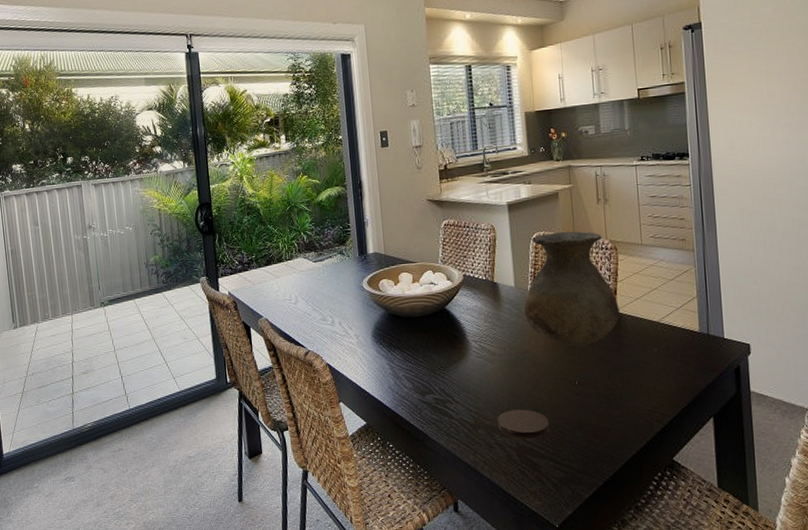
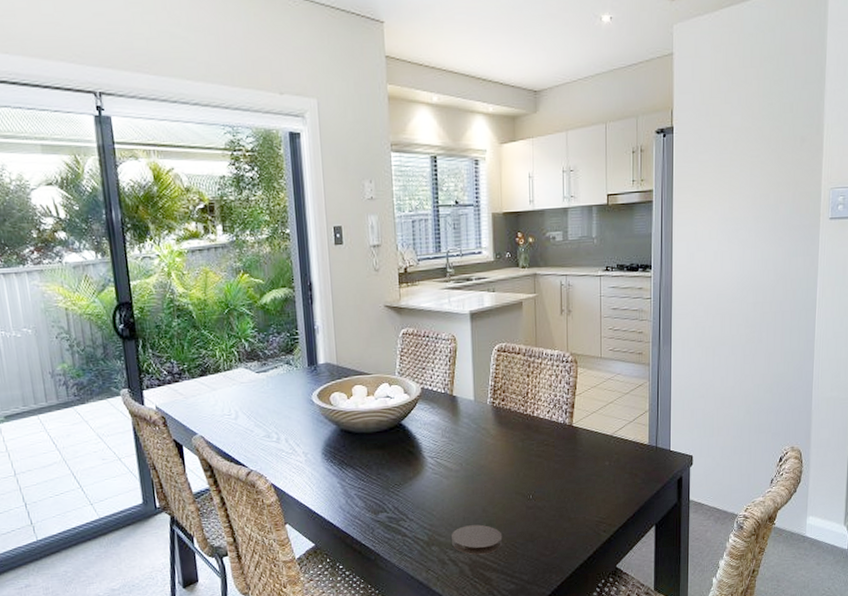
vase: present [524,231,620,346] -> none [483,343,576,461]

